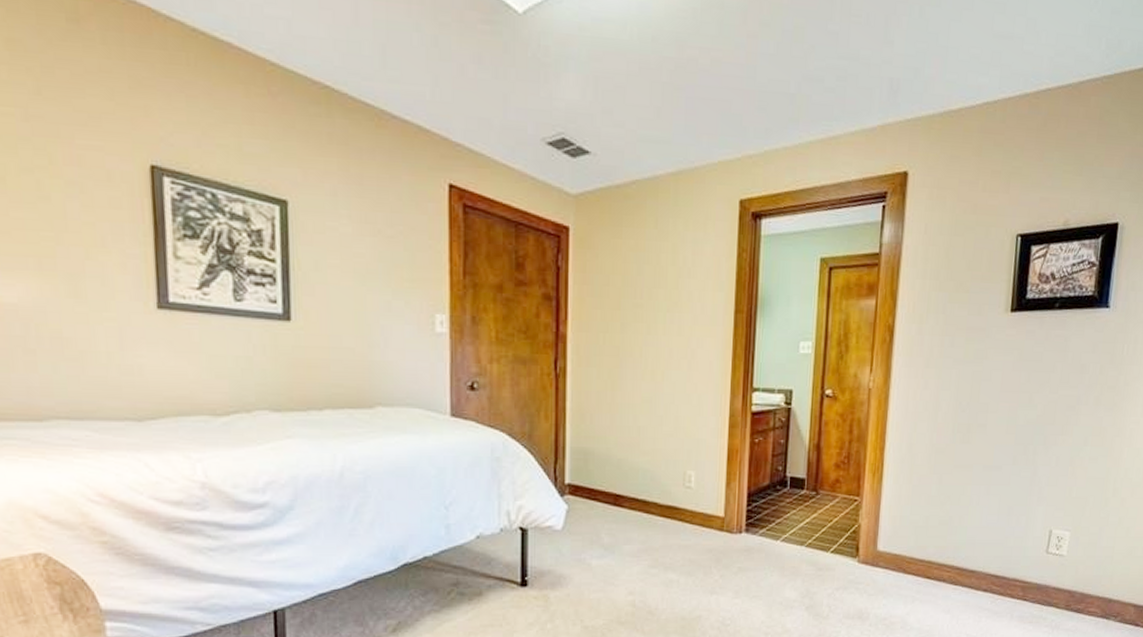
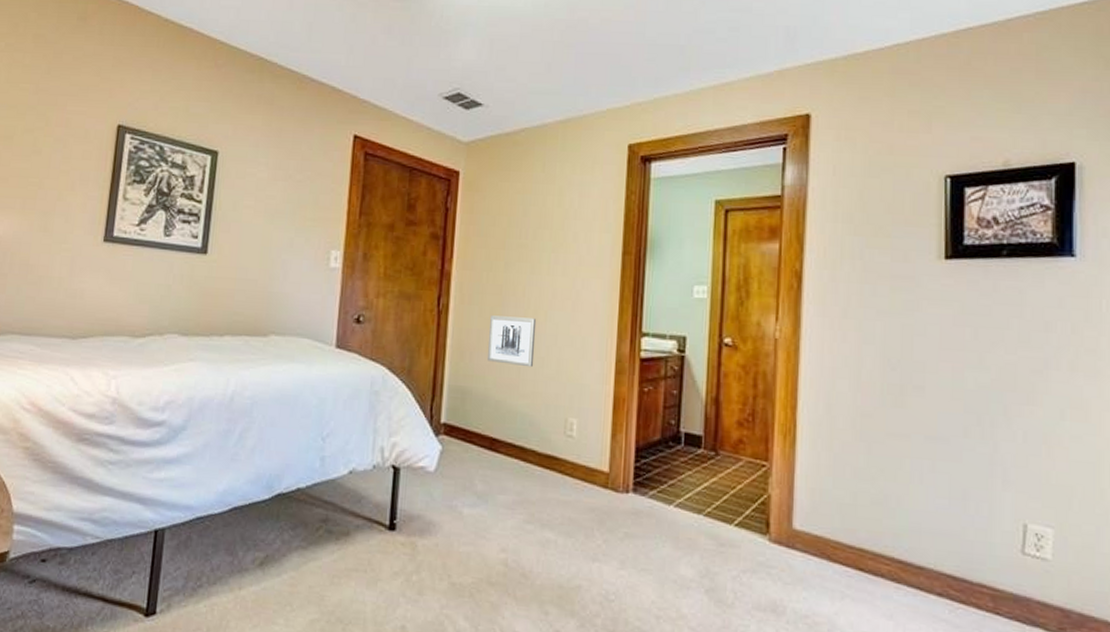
wall art: none [608,377,654,426] -> present [488,315,537,368]

